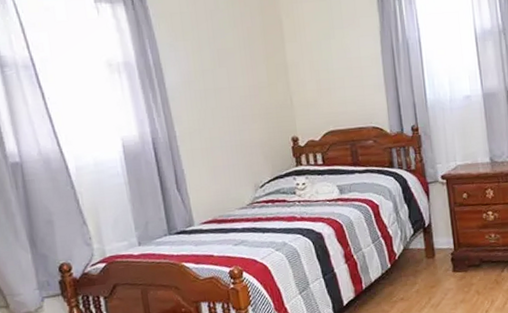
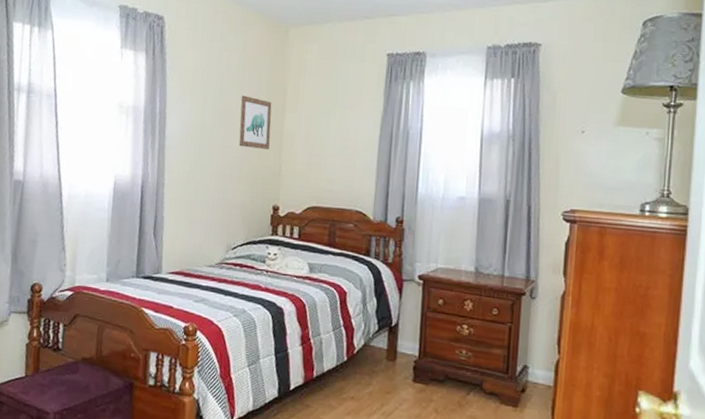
wall art: none [236,32,277,85] -> present [238,95,272,149]

